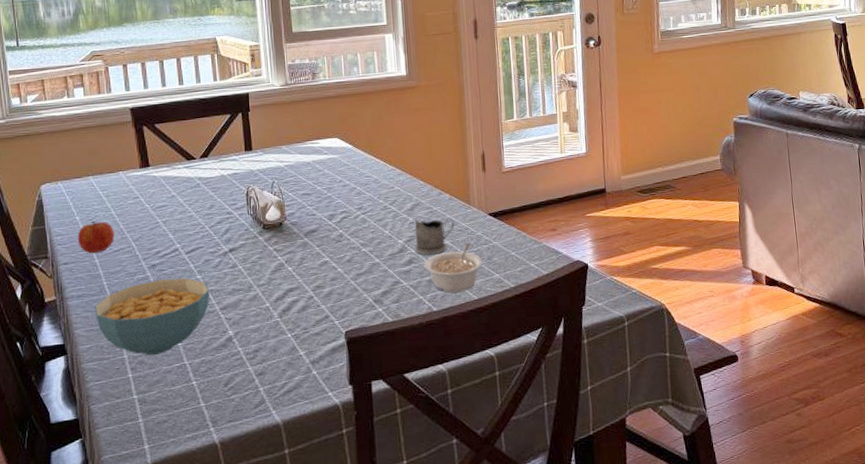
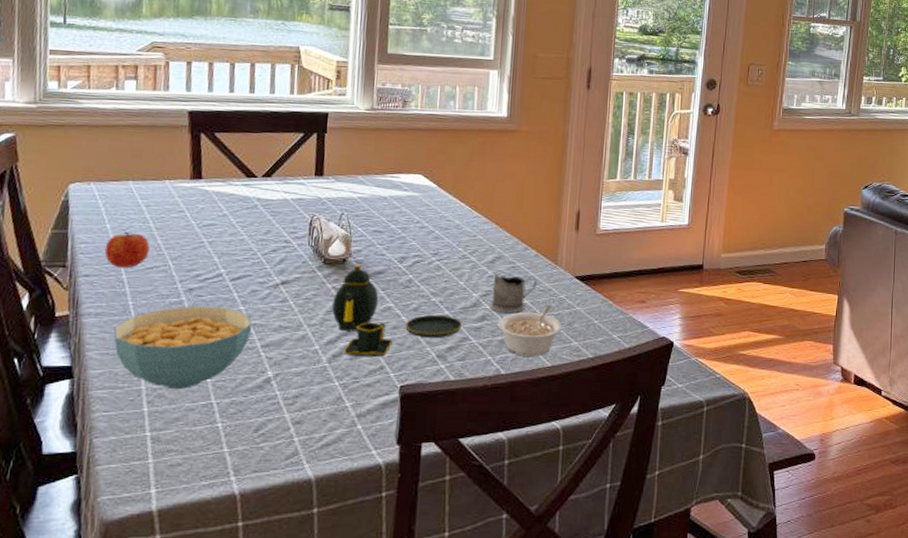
teapot: none [276,225,393,310] -> present [332,264,463,357]

